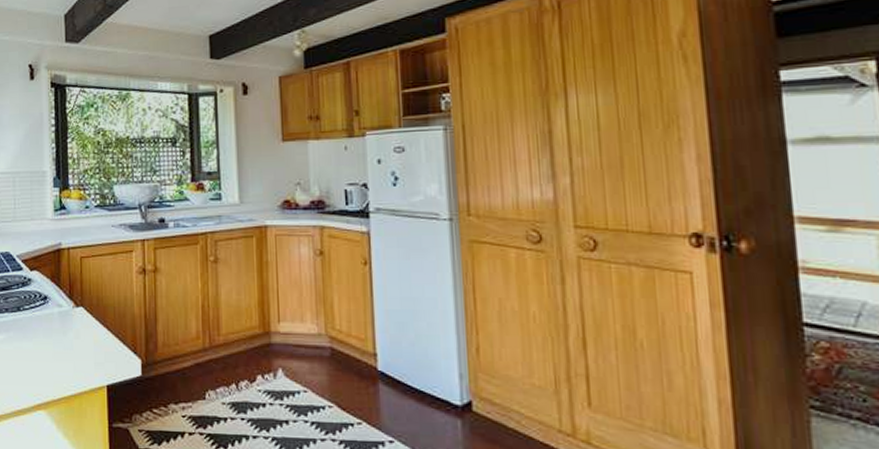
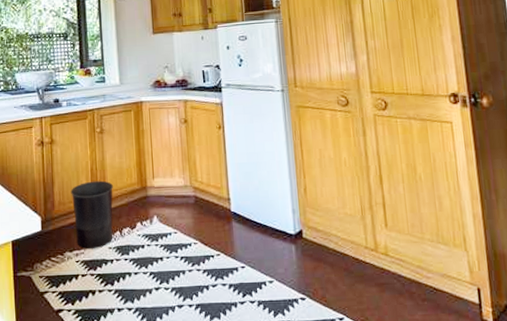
waste bin: none [177,320,229,402] -> present [71,180,113,249]

